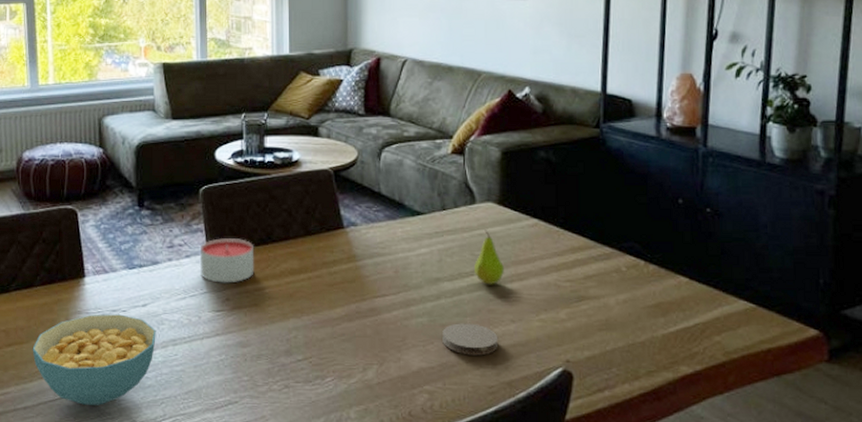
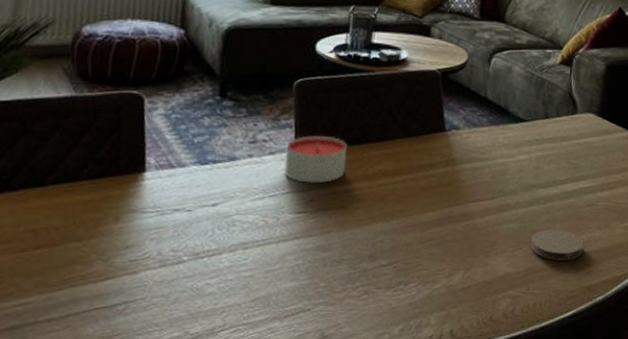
cereal bowl: present [32,314,156,406] -> none [66,213,225,317]
fruit: present [474,230,504,285] -> none [569,139,597,193]

